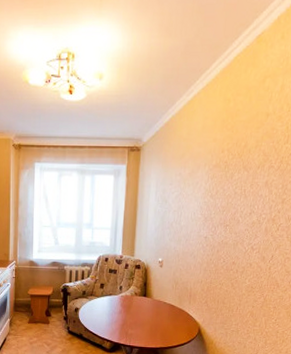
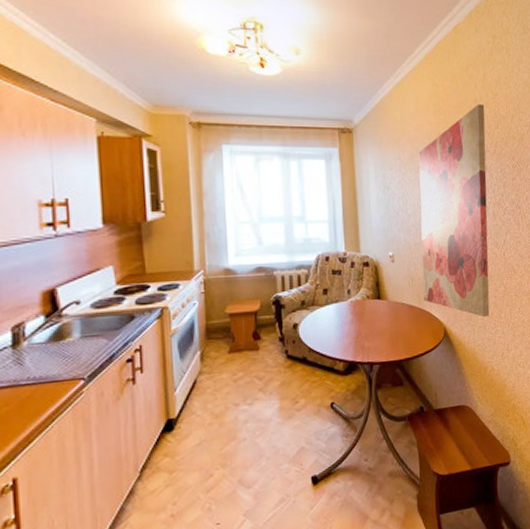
wall art: none [184,118,277,324] -> present [418,104,490,318]

